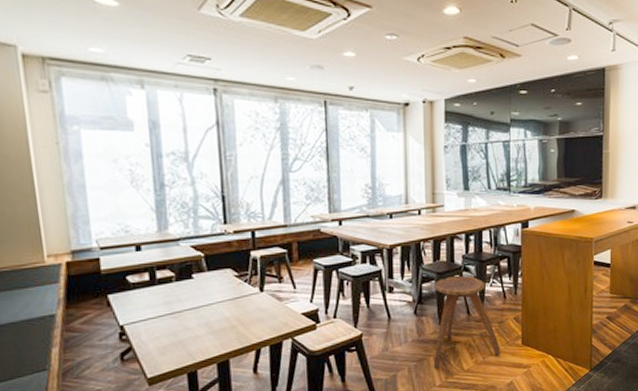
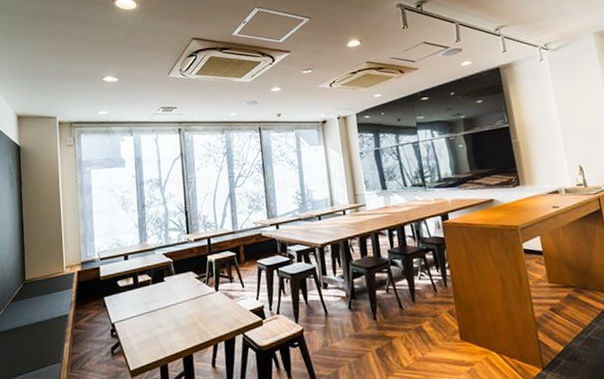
stool: present [433,276,500,369] -> none [364,270,439,366]

